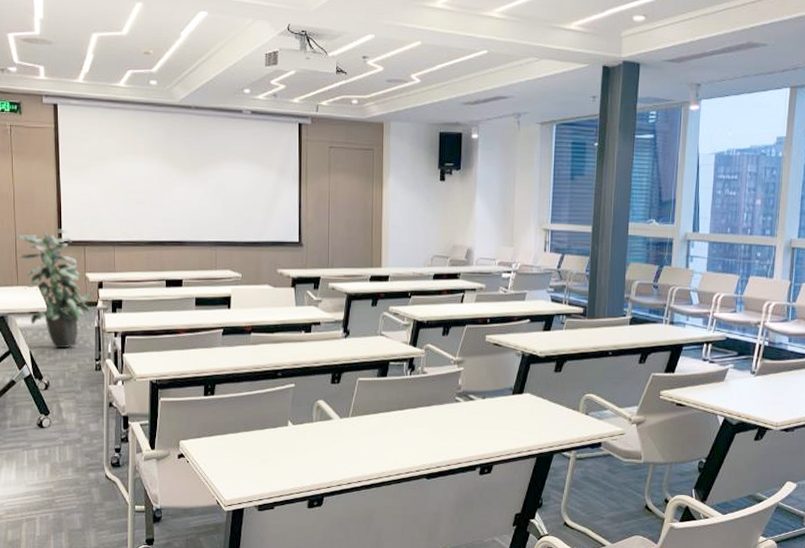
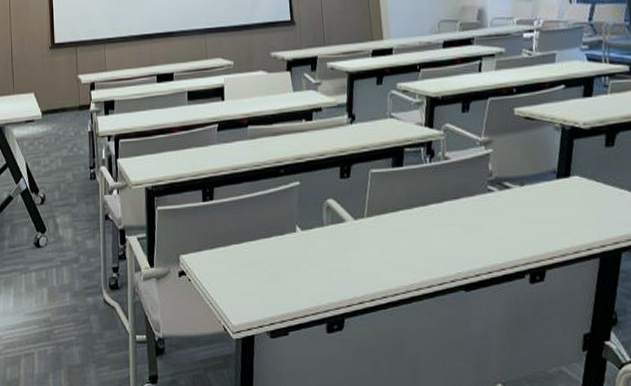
indoor plant: present [15,229,95,349] -> none [11,31,87,158]

